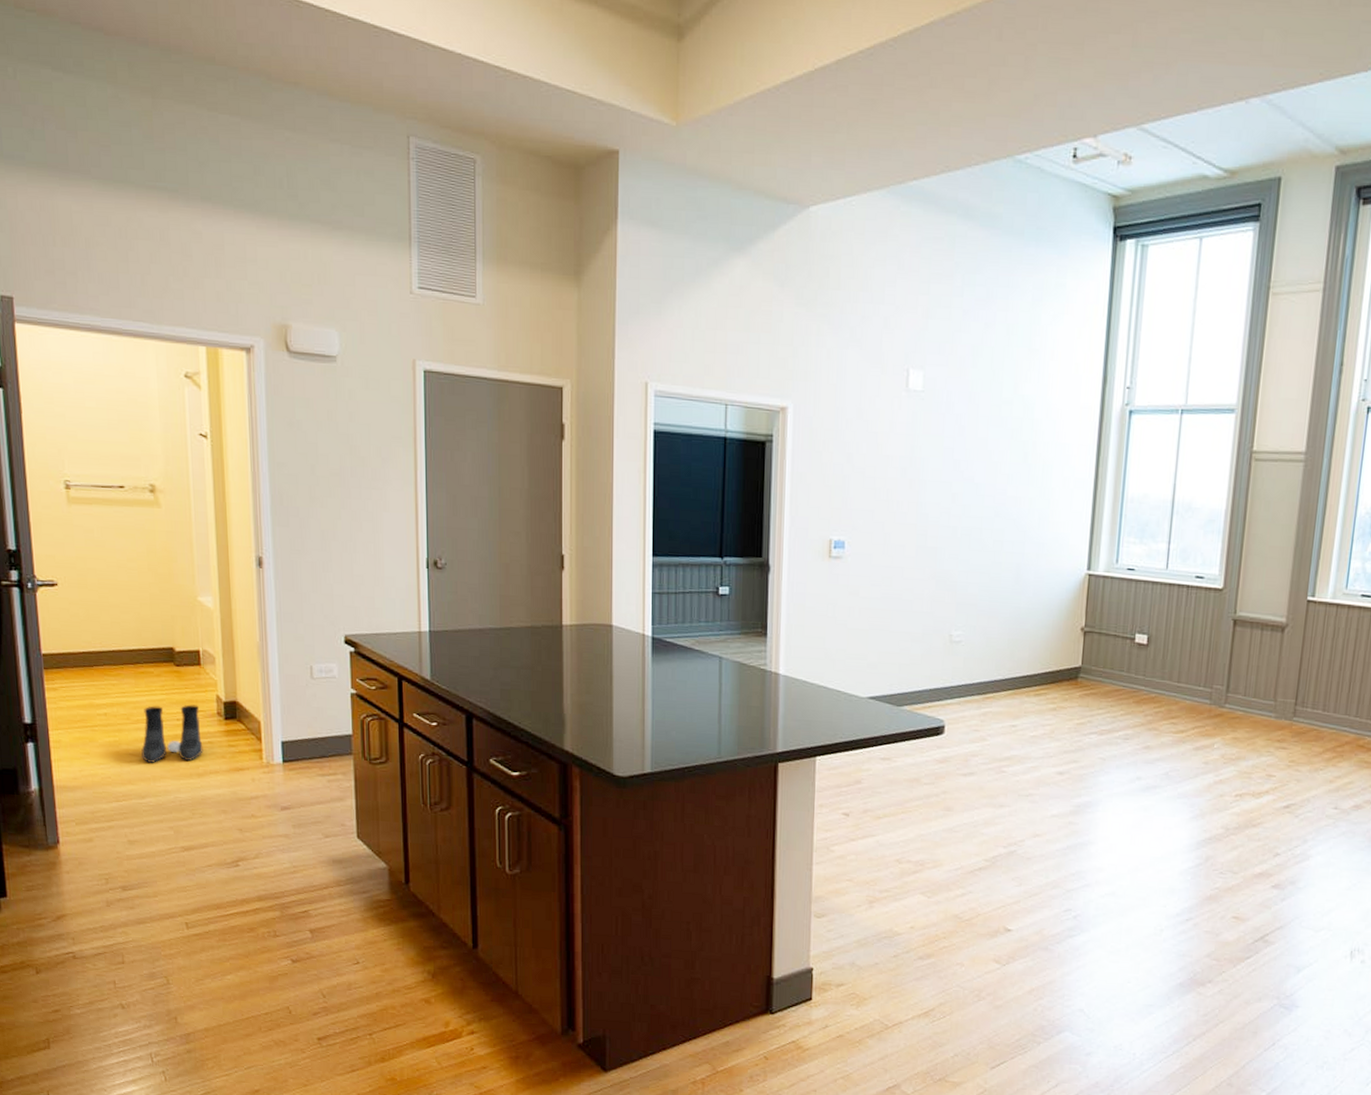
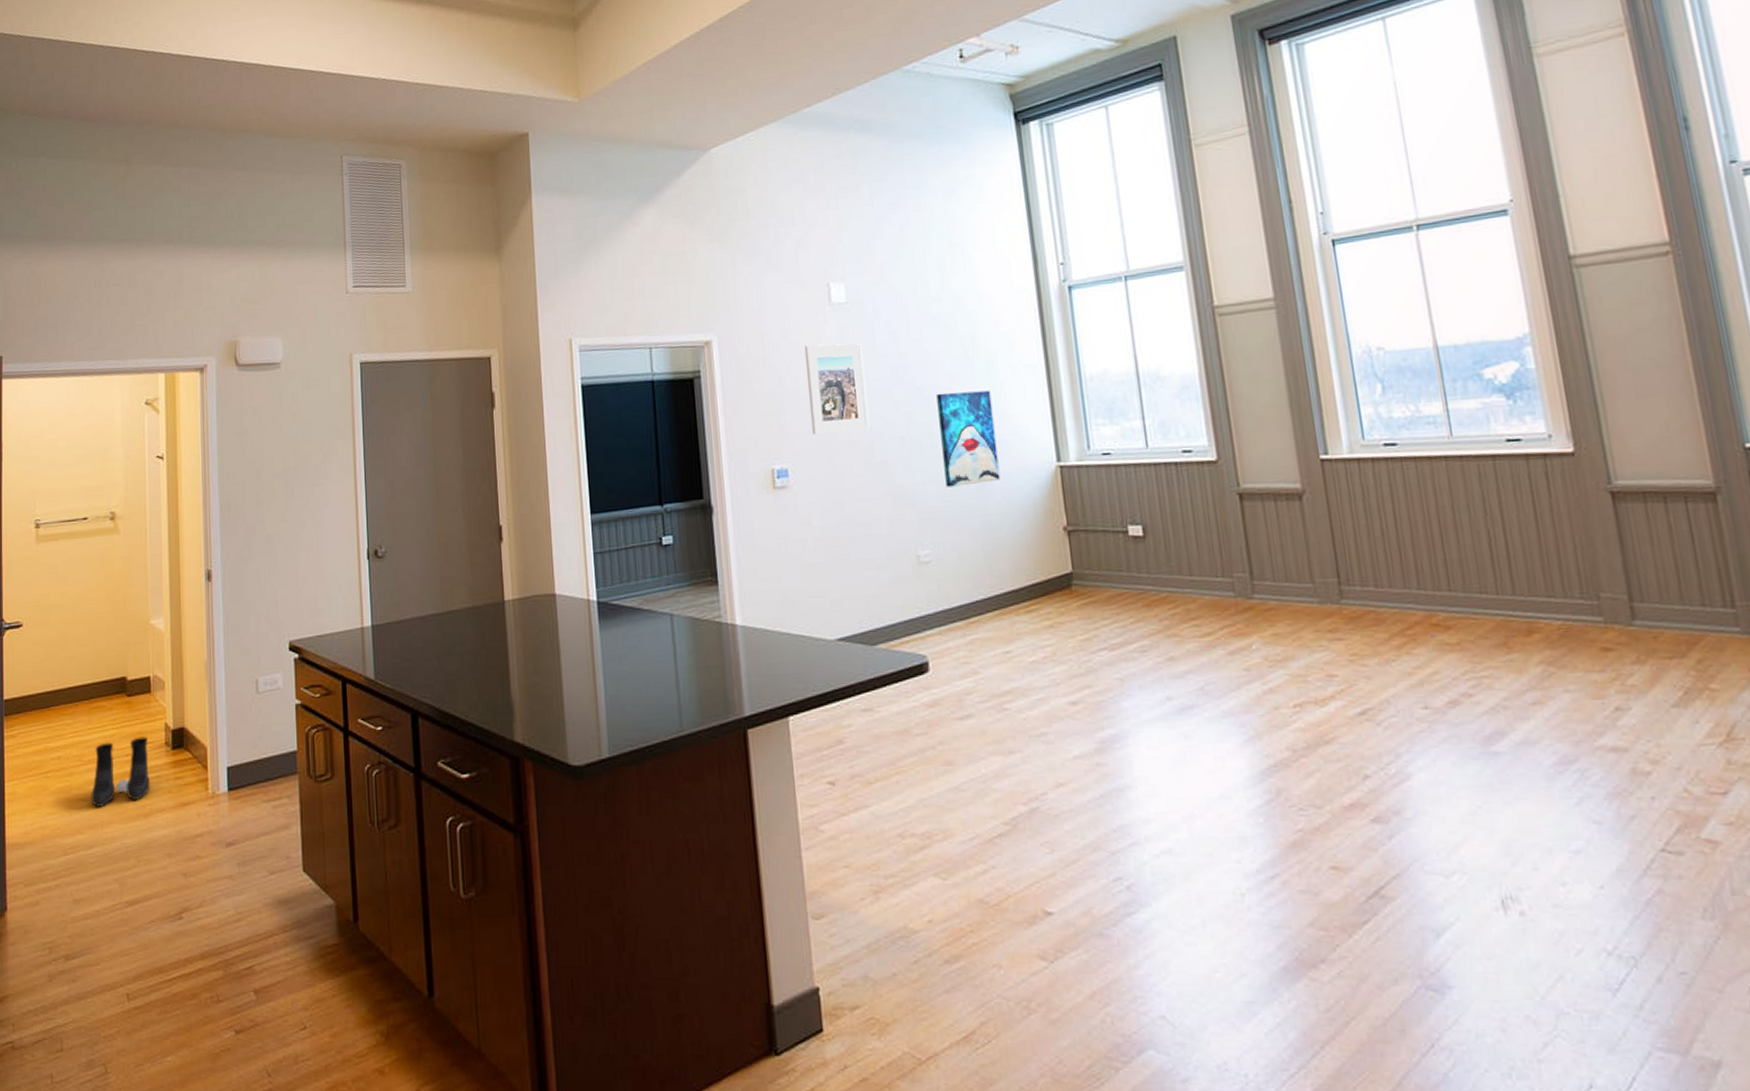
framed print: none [872,426,930,516] -> present [804,343,870,434]
wall art: none [986,492,1041,580] -> present [936,390,1001,487]

